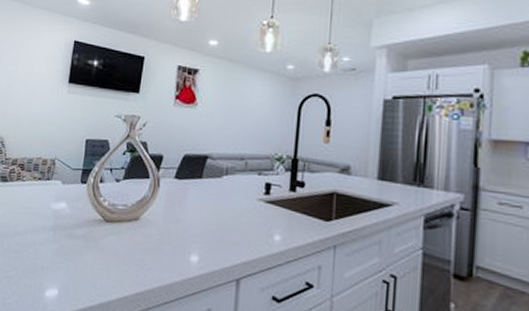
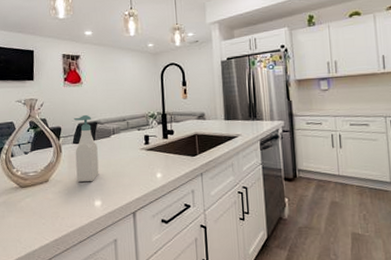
soap bottle: none [173,144,204,230] -> present [74,114,99,182]

